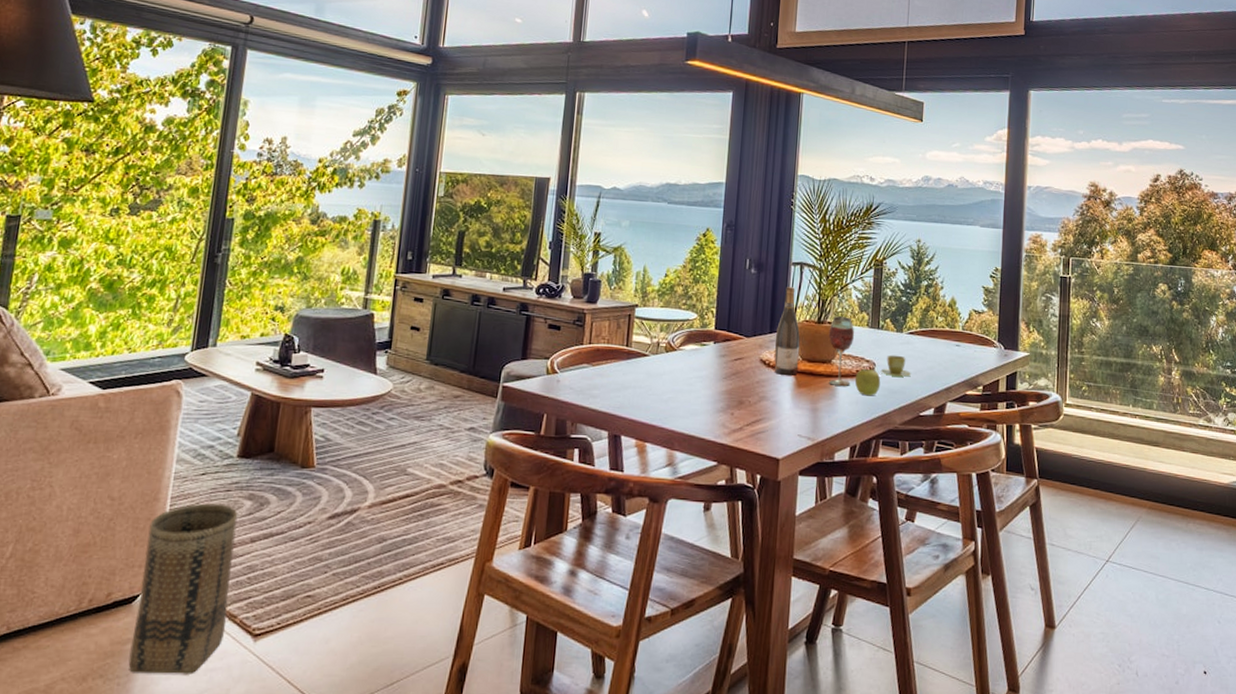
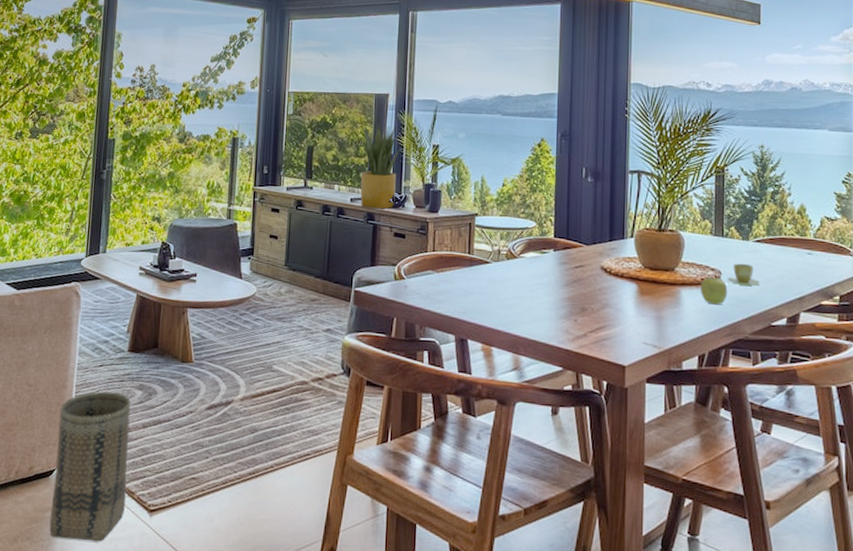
planter: none [513,210,560,300] -> present [360,124,401,209]
wine bottle: present [774,287,801,375] -> none [615,195,641,283]
wineglass: present [828,316,855,386] -> none [670,224,698,295]

